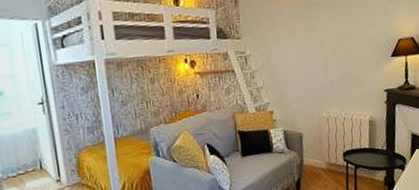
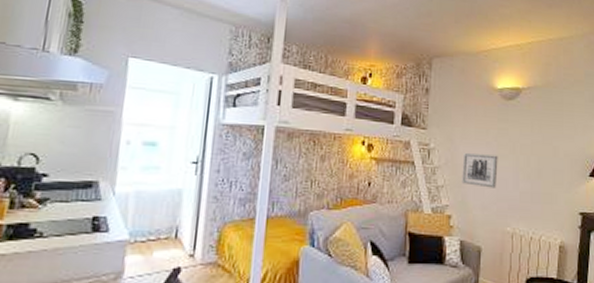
wall art: none [277,51,310,82] -> present [462,153,498,189]

